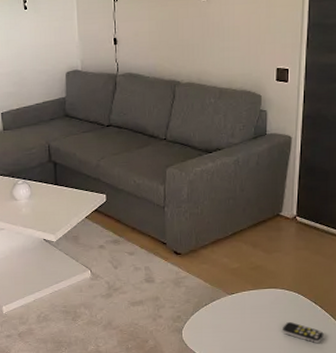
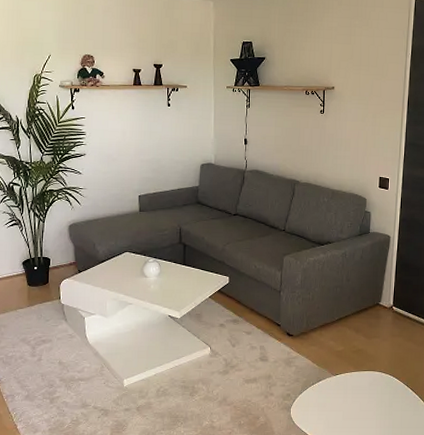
remote control: present [283,321,324,343] -> none [379,402,414,423]

